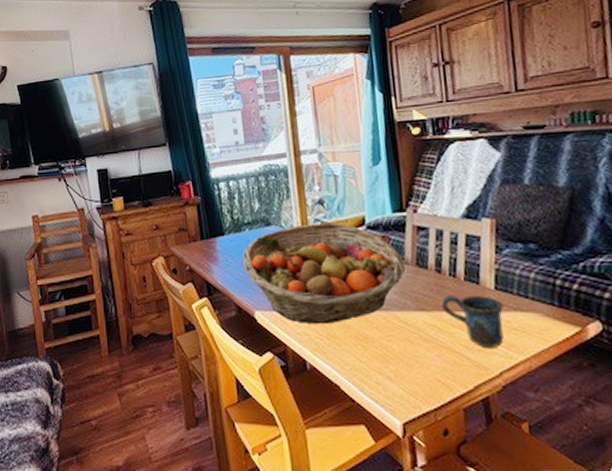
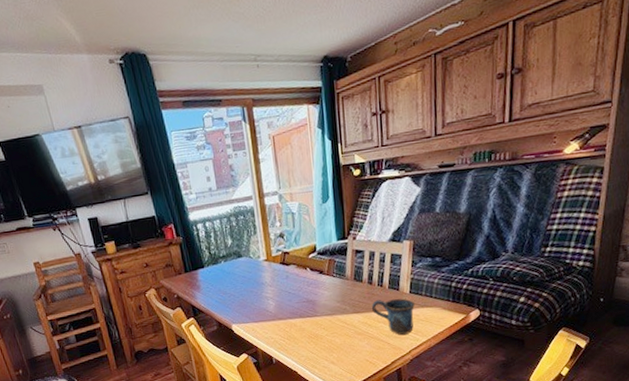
fruit basket: present [243,222,406,325] -> none [220,251,346,330]

